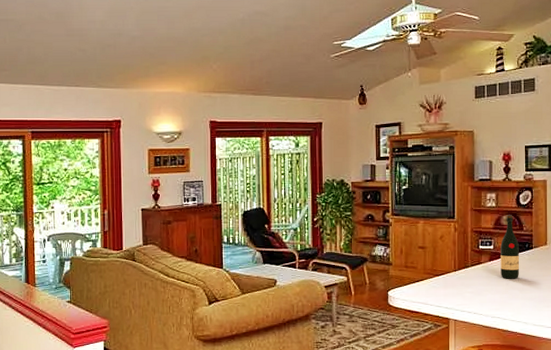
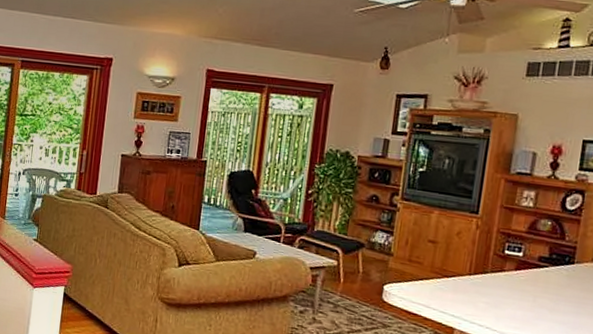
wine bottle: present [500,215,519,279] -> none [527,219,557,296]

